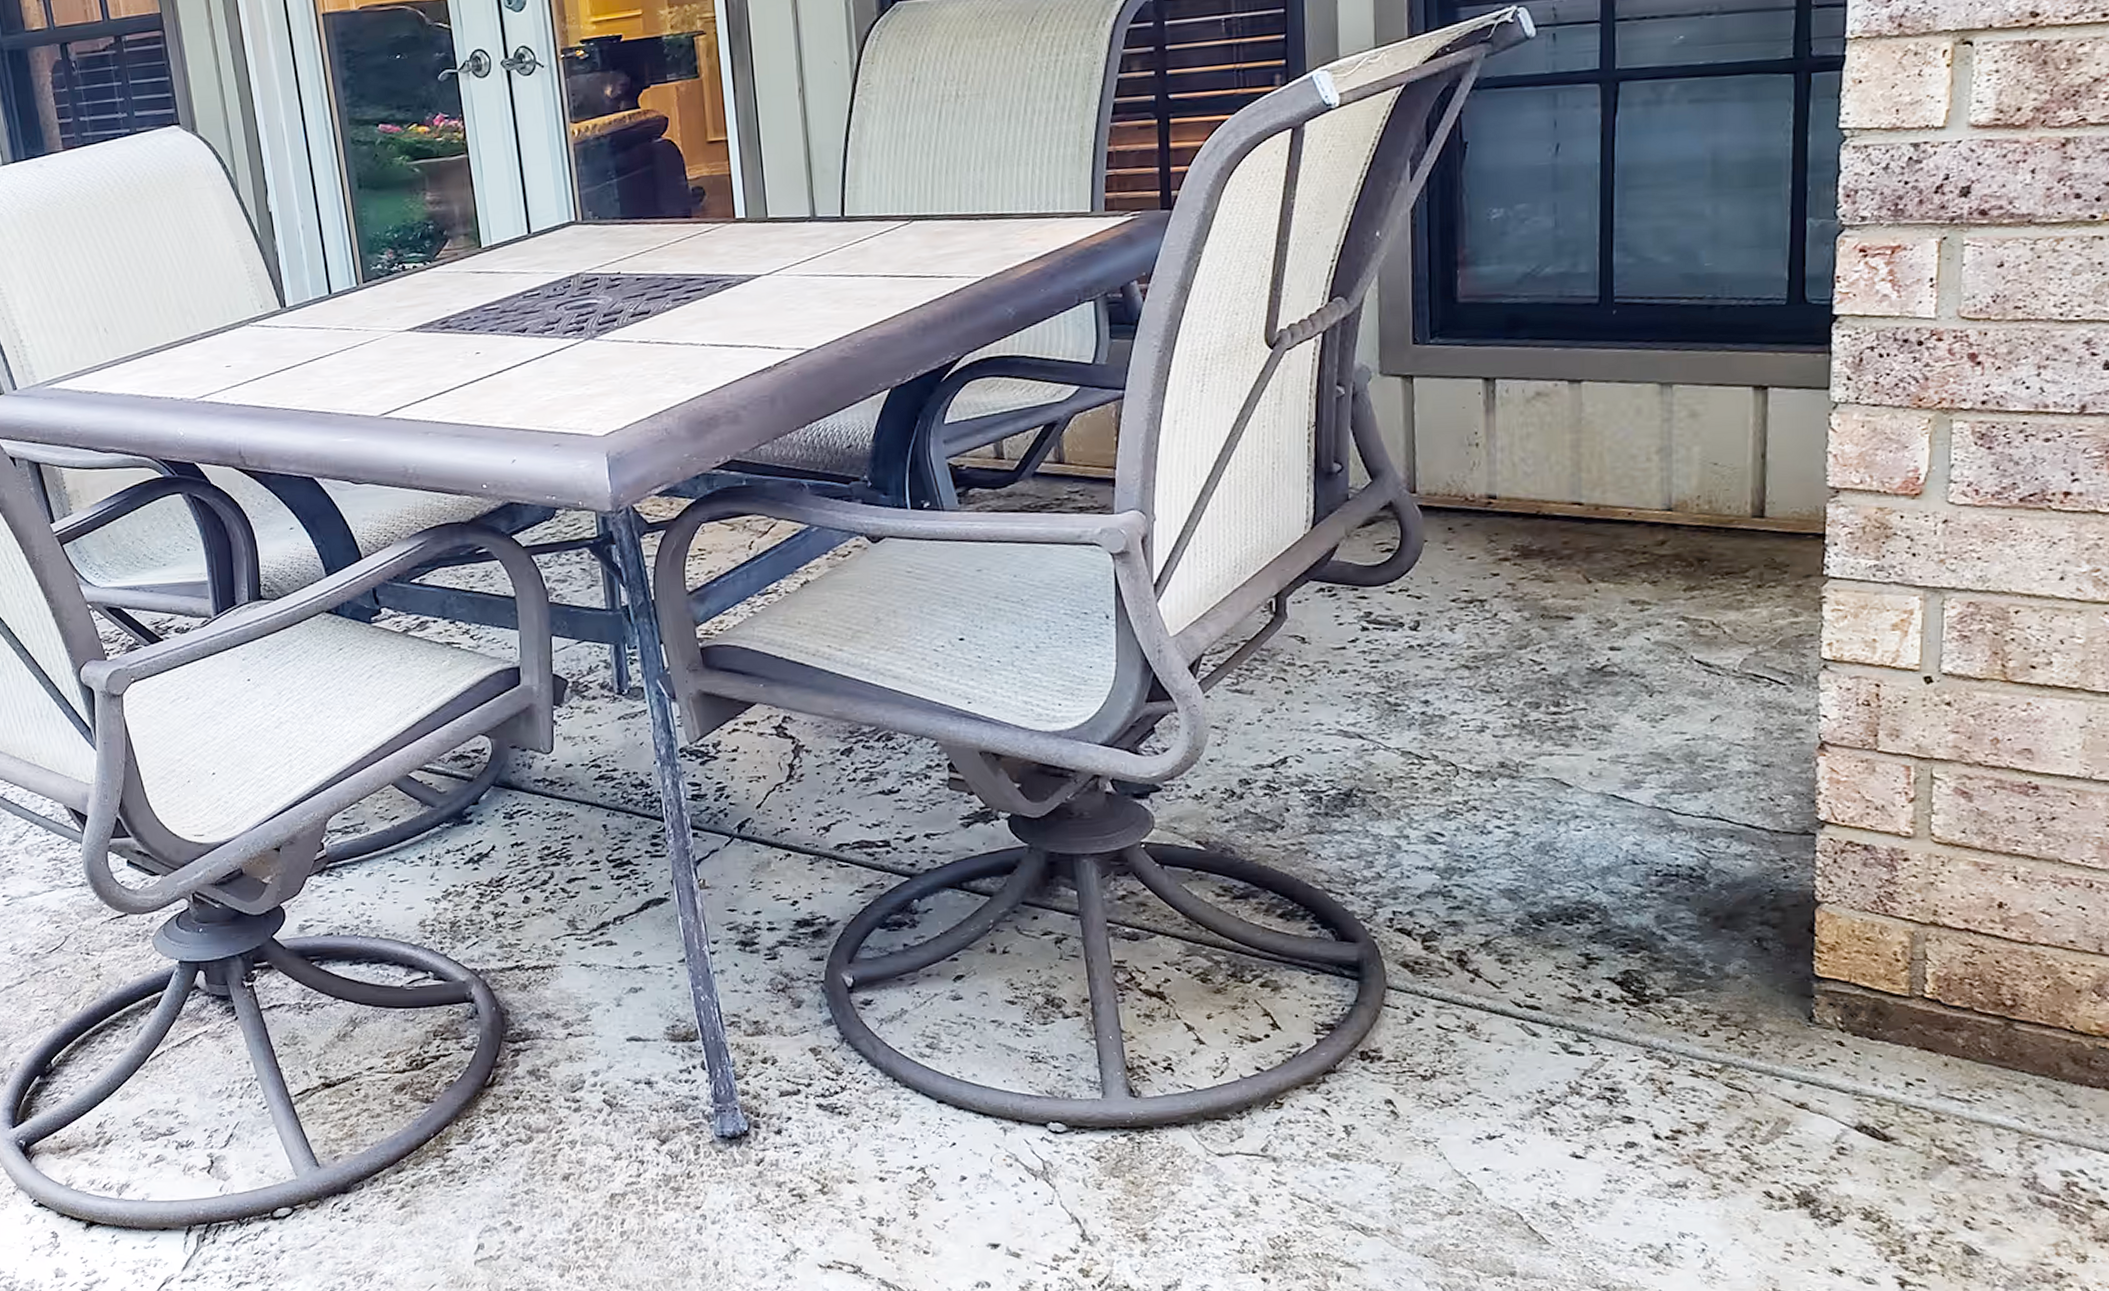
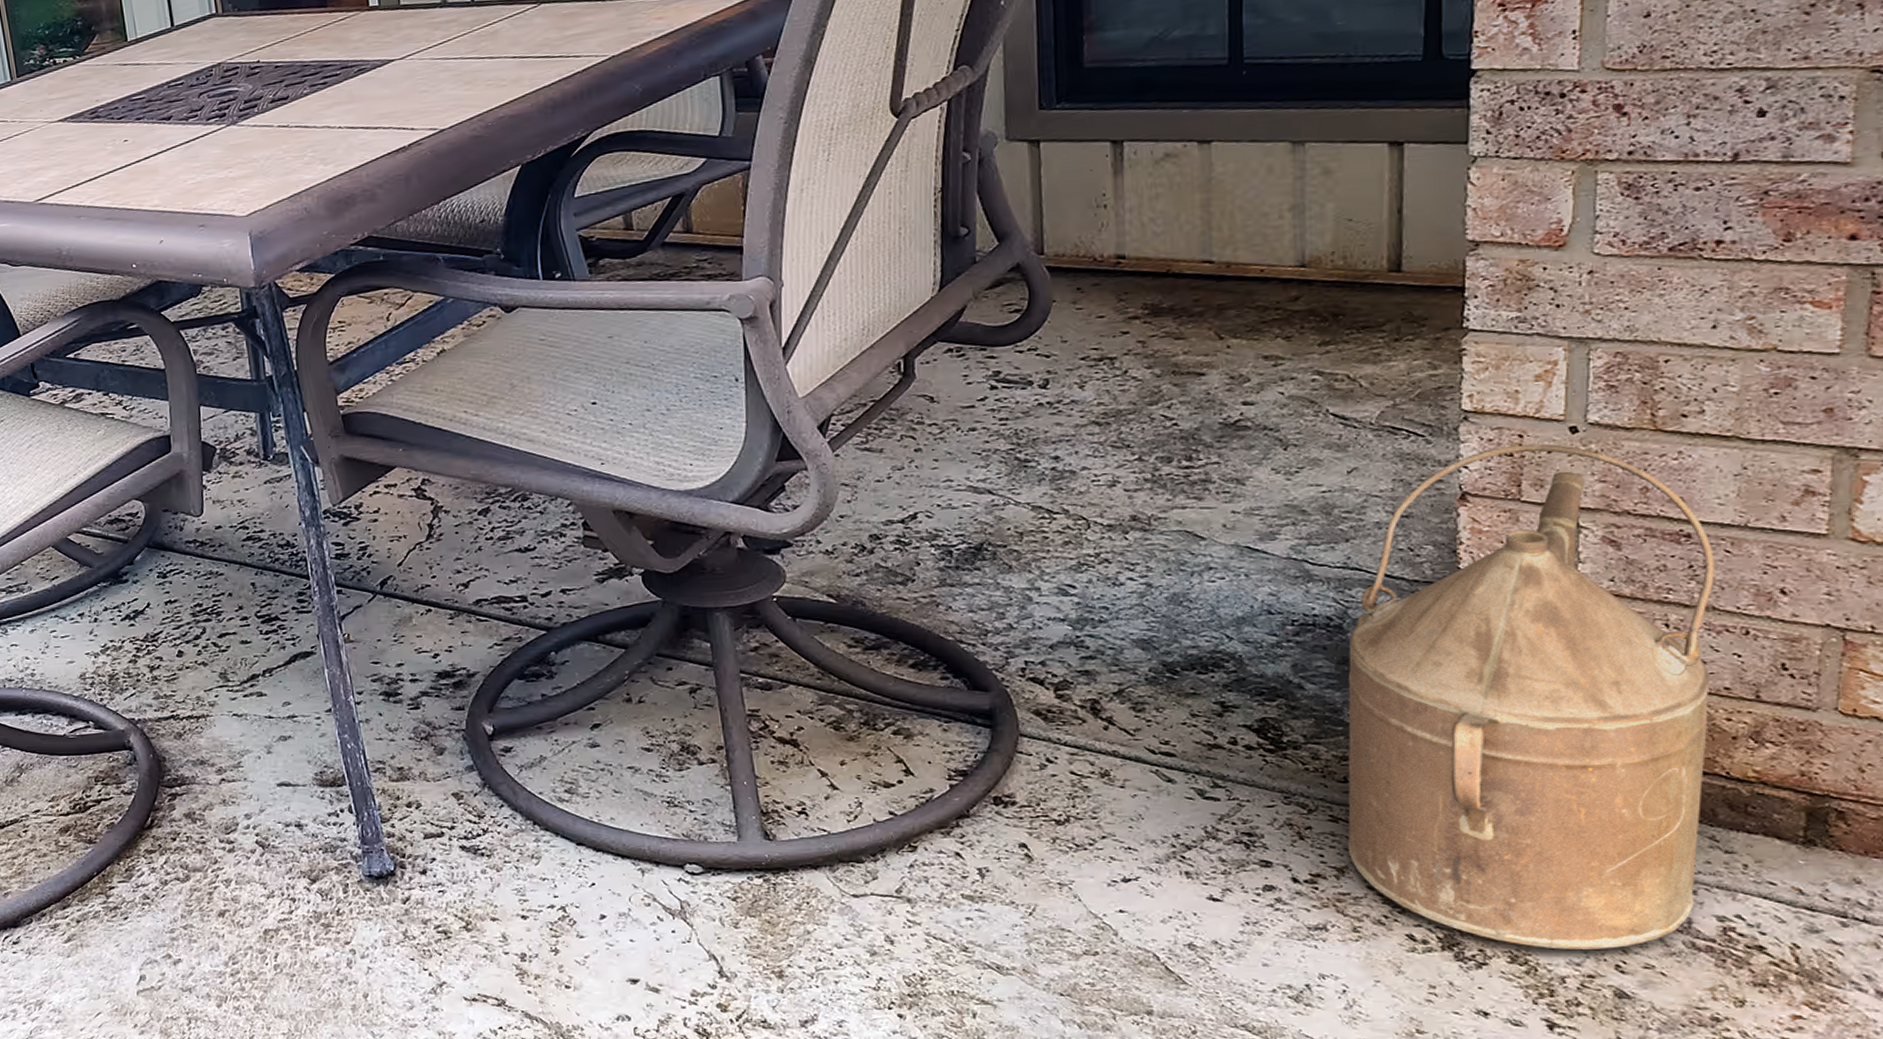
watering can: none [1708,693,2061,1206] -> present [1347,443,1715,950]

